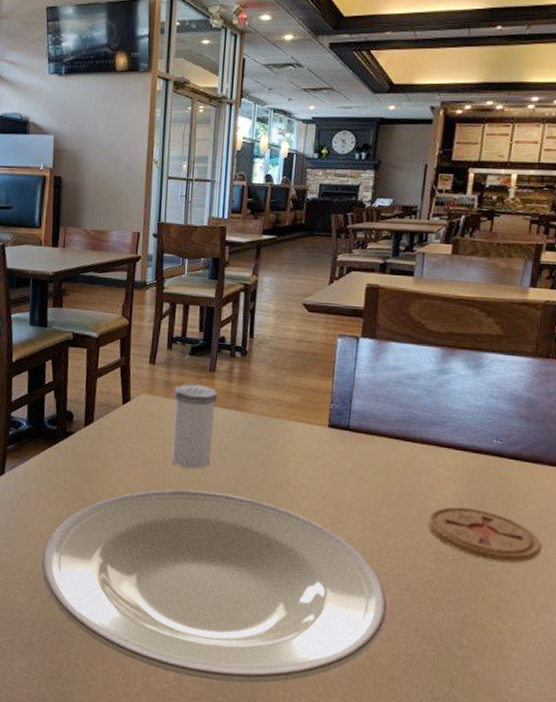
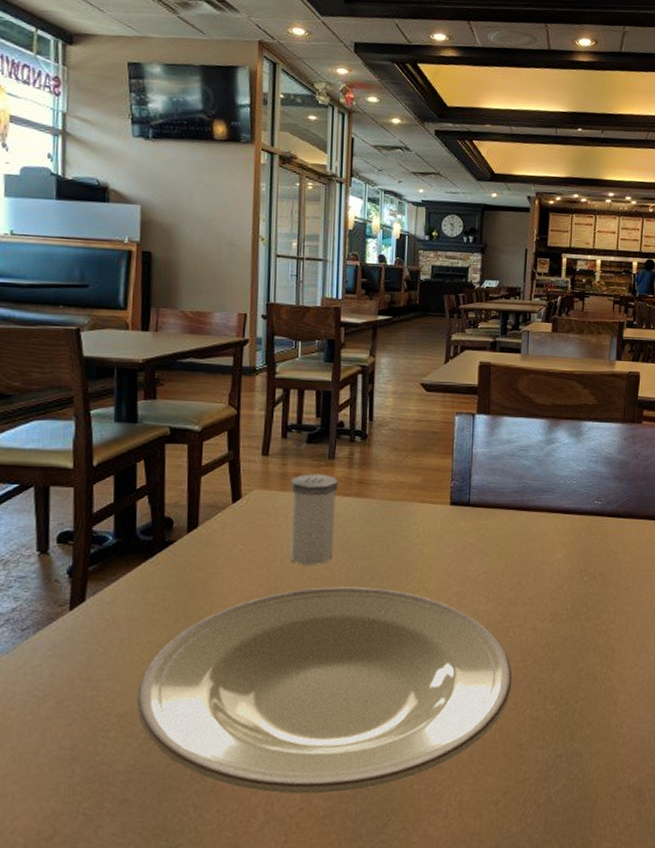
coaster: present [428,506,541,563] -> none [544,566,637,613]

